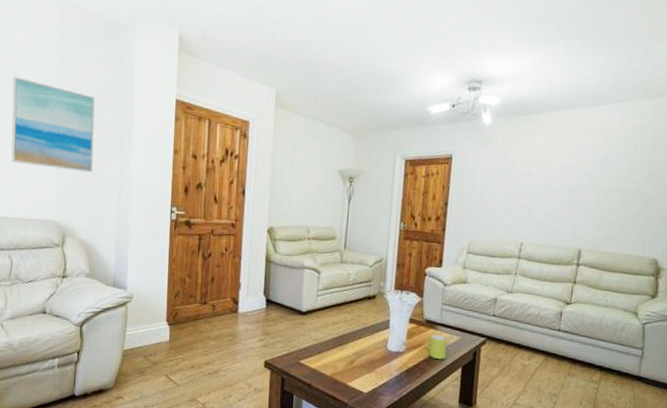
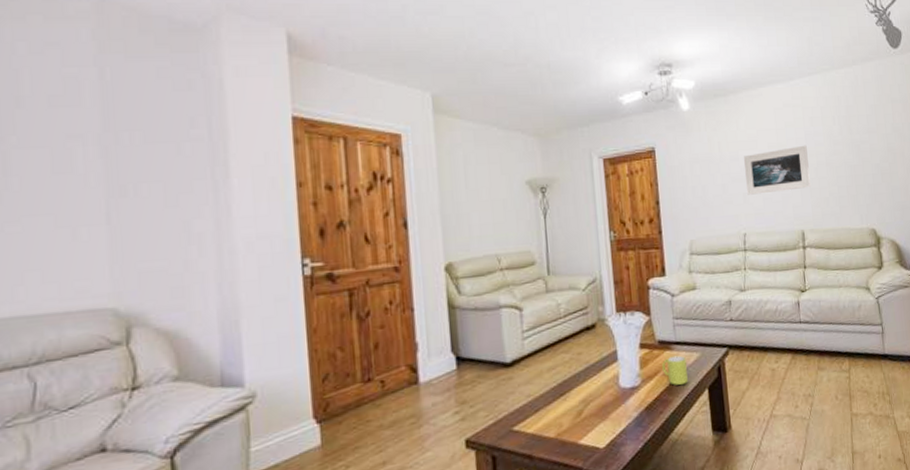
wall art: present [11,76,95,173] -> none [15,105,170,233]
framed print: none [532,169,602,211] -> present [743,145,811,195]

